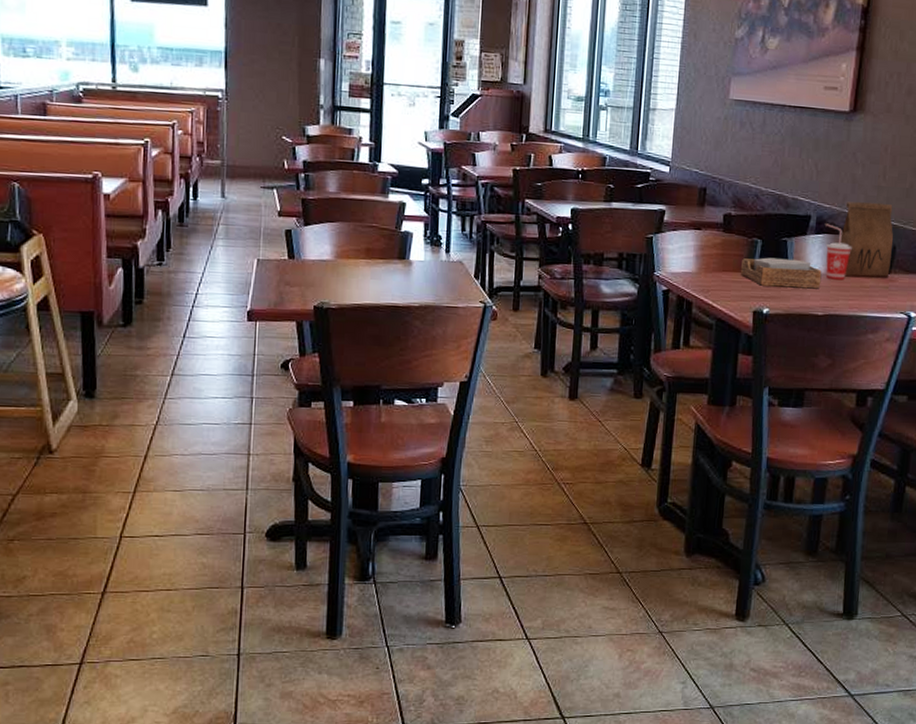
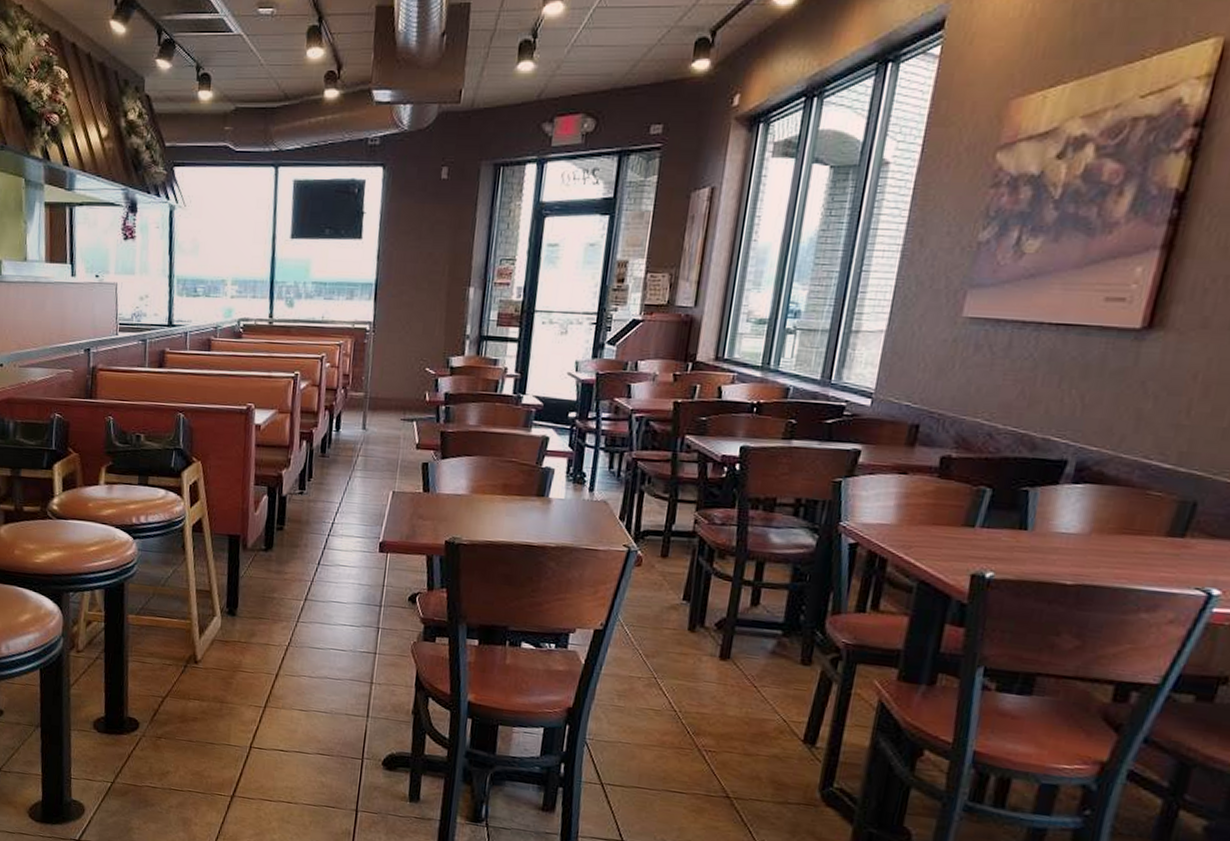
napkin holder: present [740,257,822,289] -> none [957,510,1078,552]
beverage cup: present [825,223,852,281] -> none [1083,471,1127,543]
paper bag: present [840,201,893,279] -> none [1109,443,1198,545]

